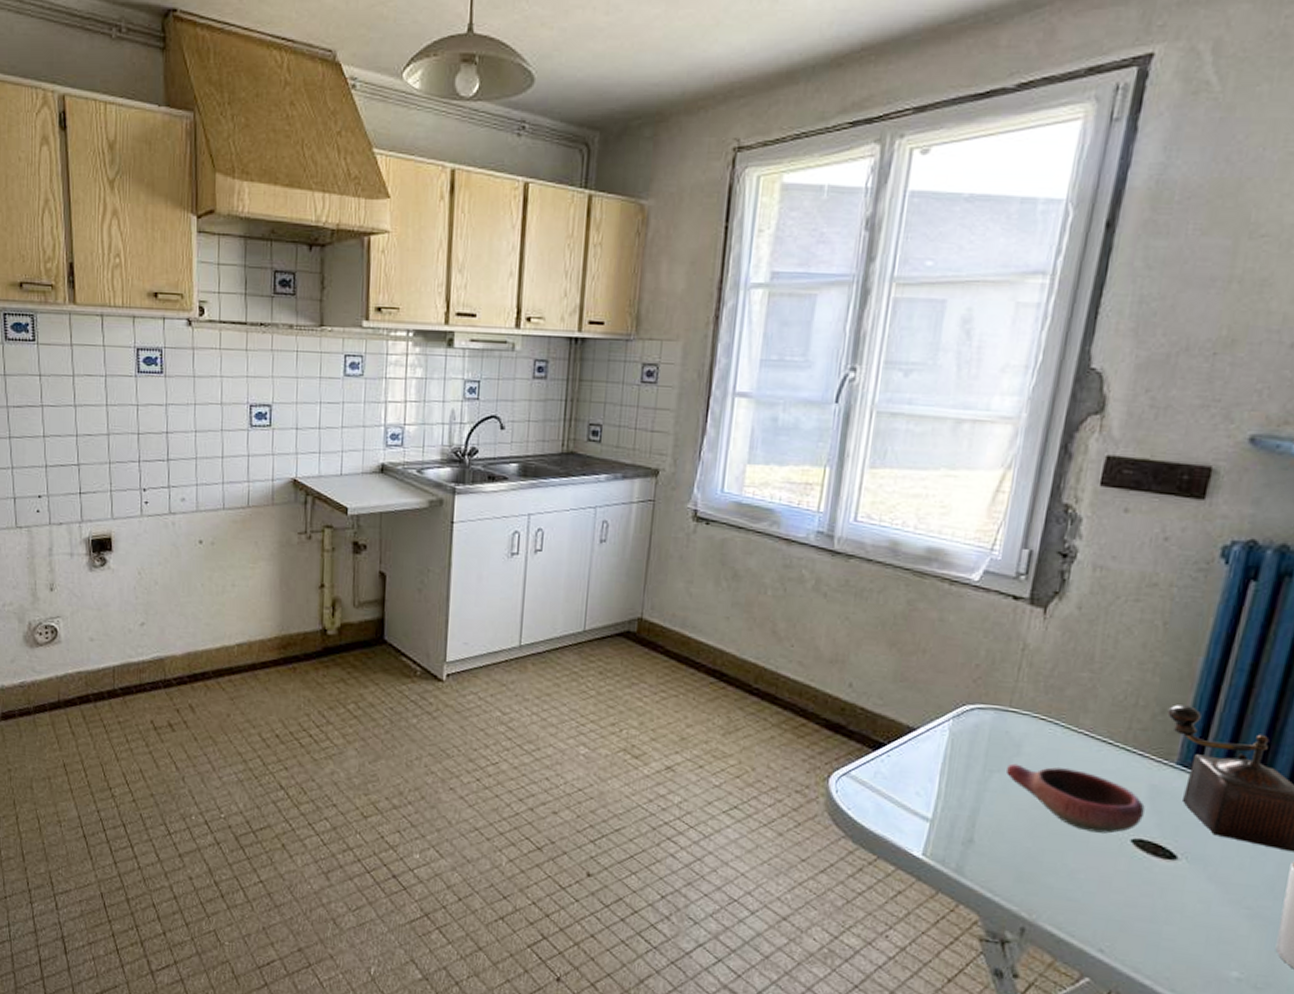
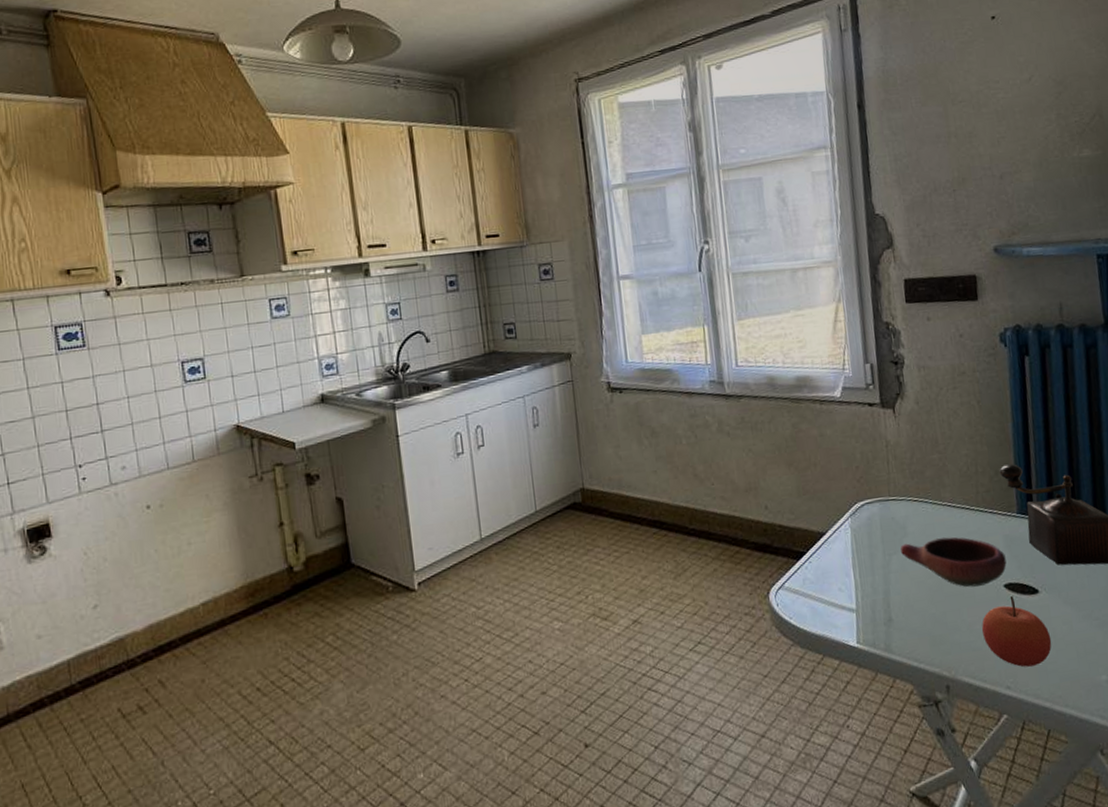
apple: none [1085,854,1177,938] -> present [982,596,1052,667]

